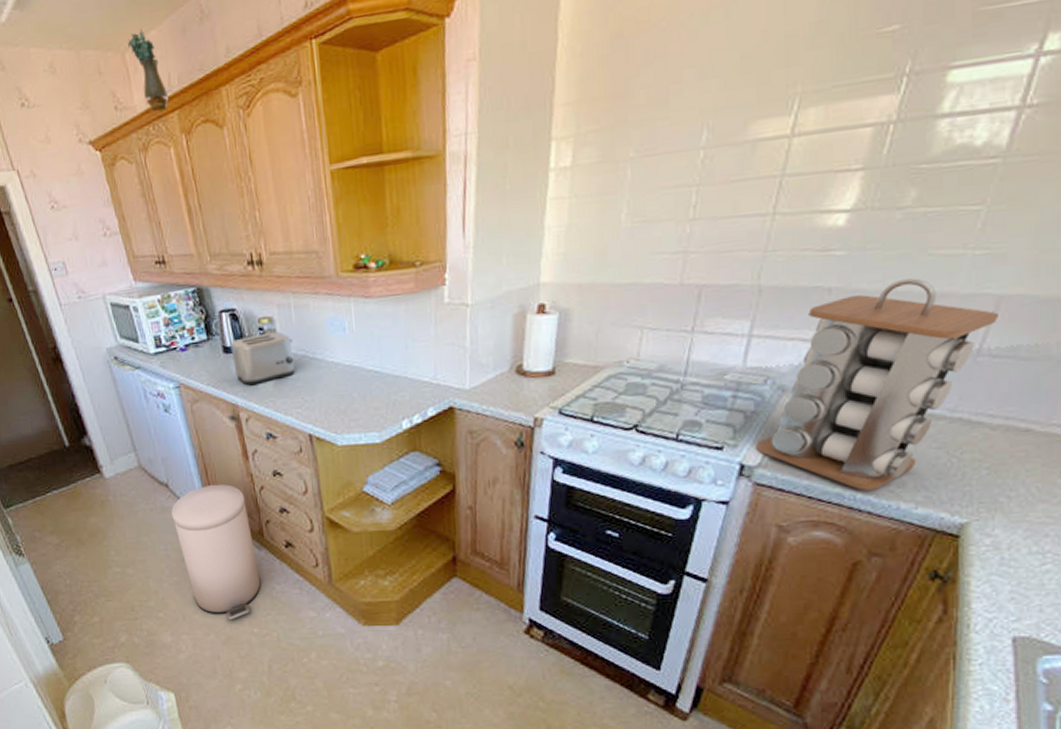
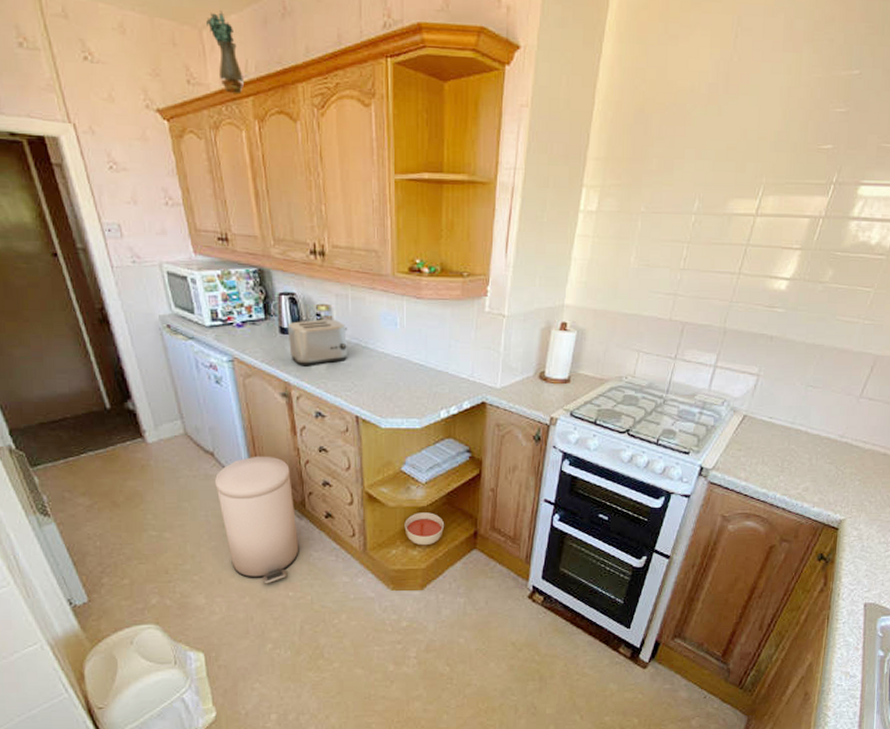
bowl: none [371,537,418,575] -> present [404,512,445,546]
spice rack: present [757,278,1000,492] -> none [713,336,876,493]

